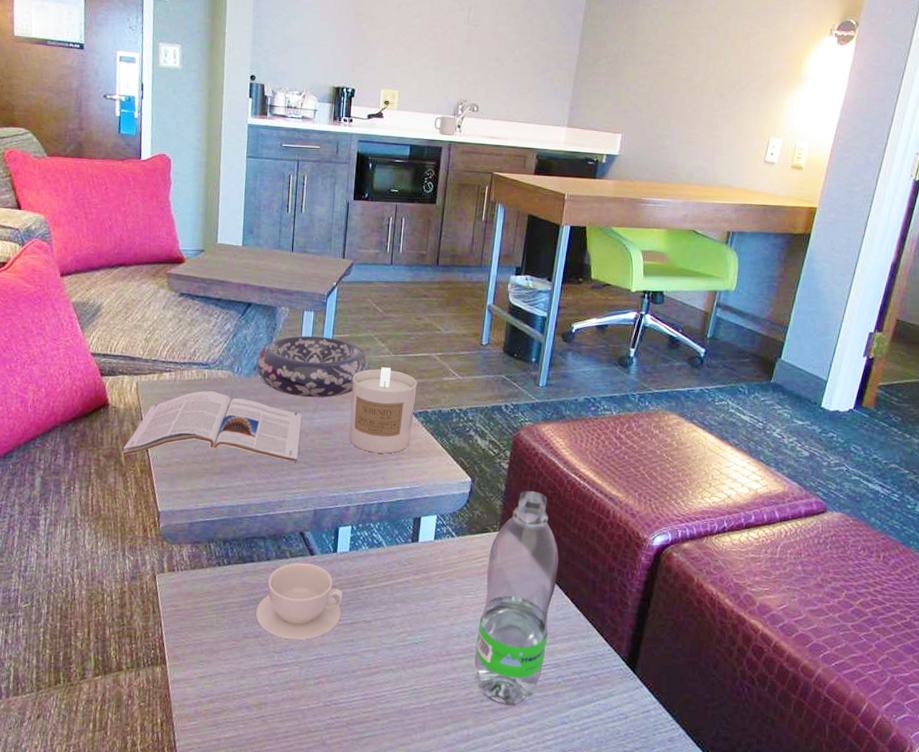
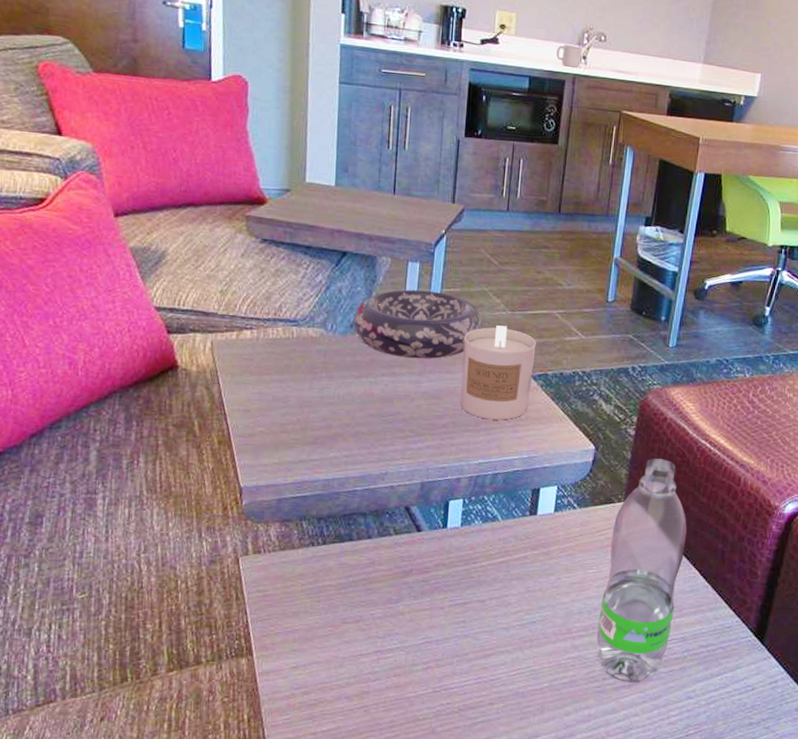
magazine: present [122,390,302,462] -> none [196,351,407,431]
teacup: present [255,562,343,640] -> none [355,540,454,624]

